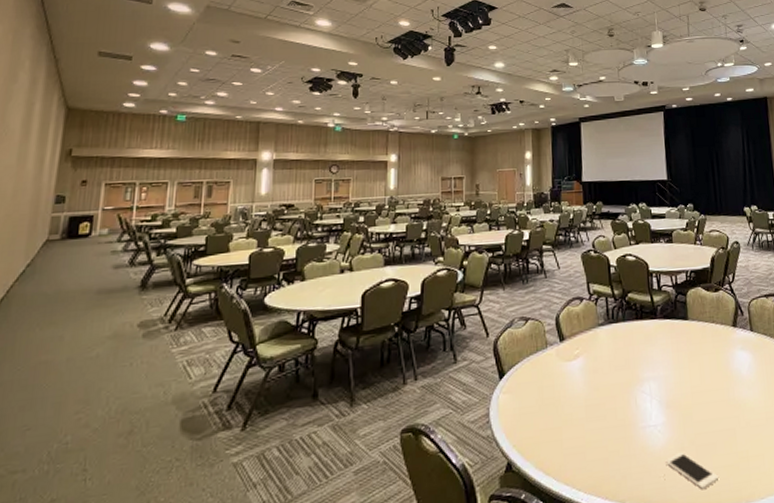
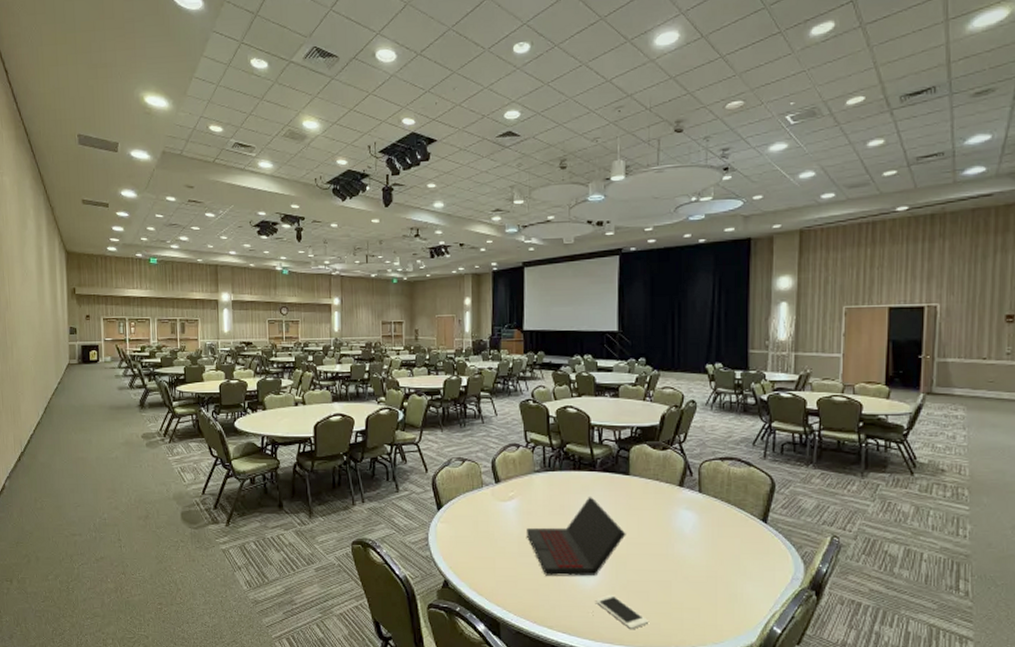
laptop: none [592,346,690,441] -> present [526,497,626,577]

